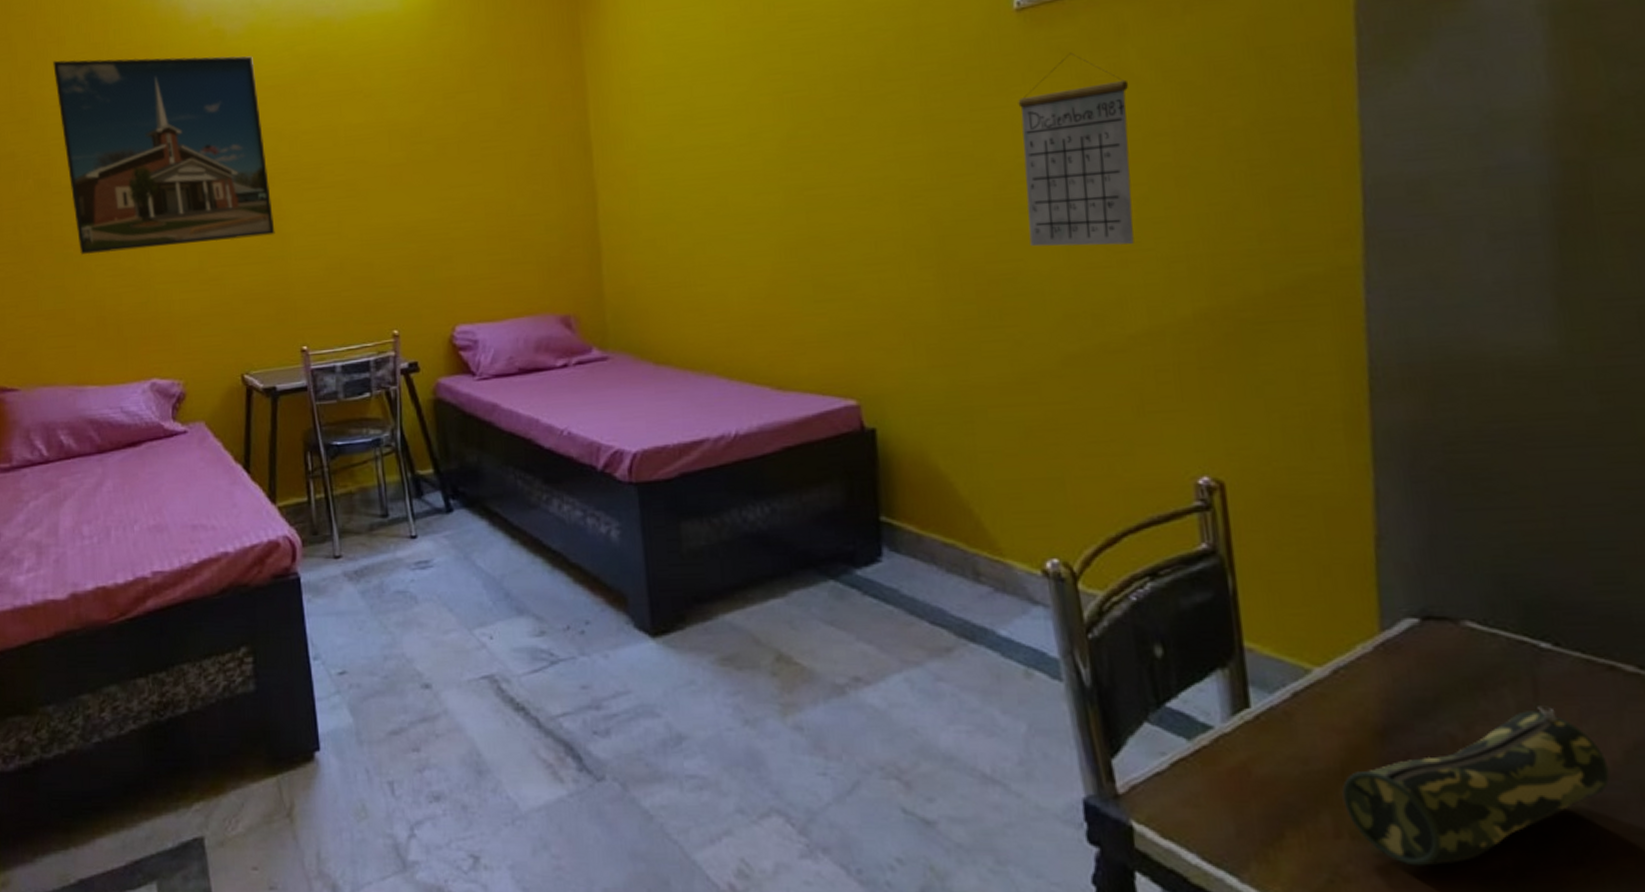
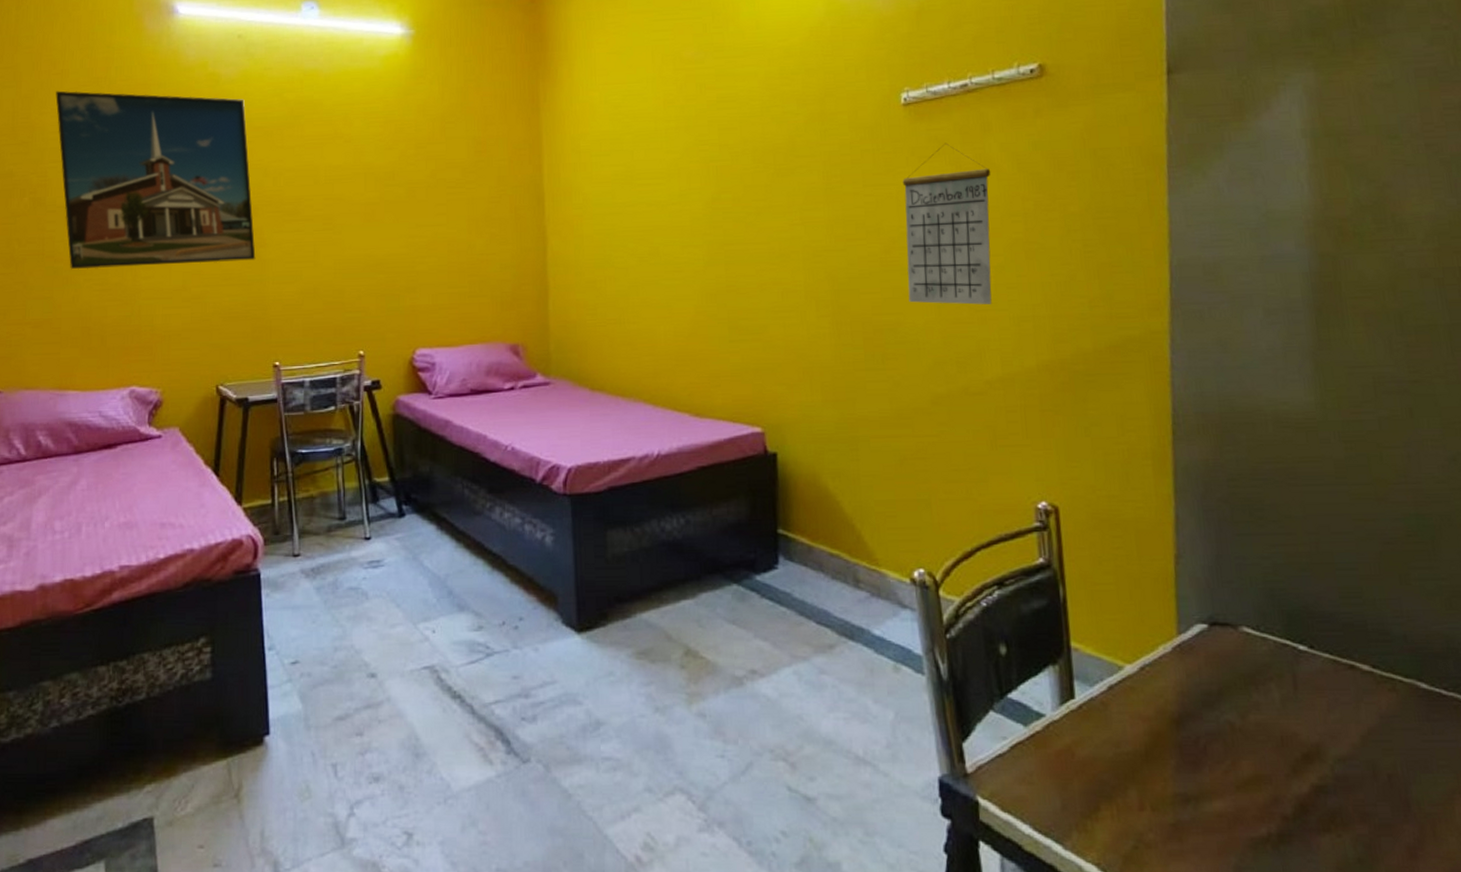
pencil case: present [1342,706,1610,866] -> none [1145,698,1350,834]

